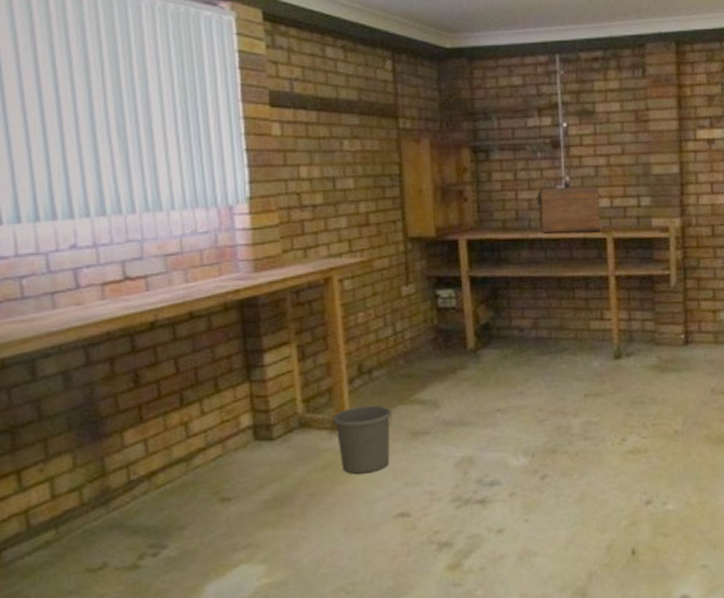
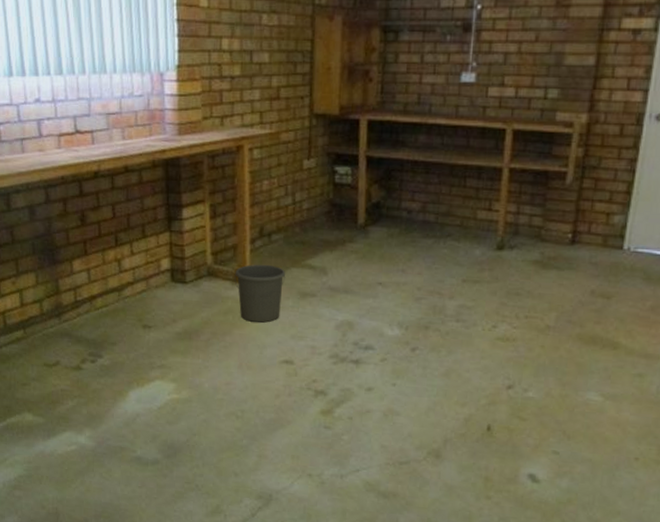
tool box: present [536,182,601,235] -> none [439,68,506,123]

